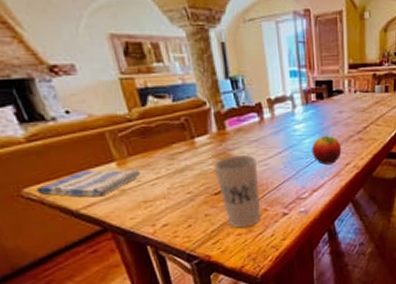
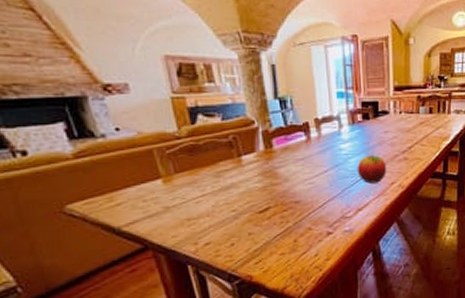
dish towel: present [36,169,140,198] -> none [79,186,185,215]
cup: present [214,155,262,228] -> none [259,174,306,248]

